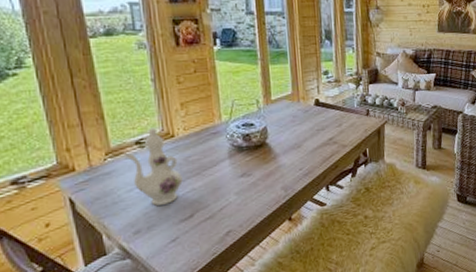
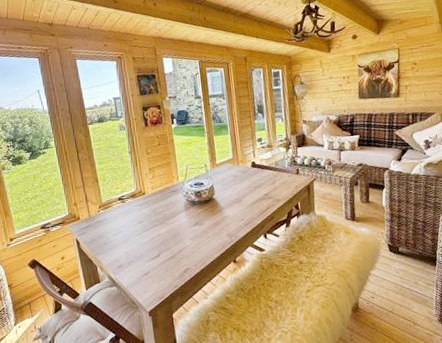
ewer: present [123,127,183,206] -> none [111,187,152,247]

